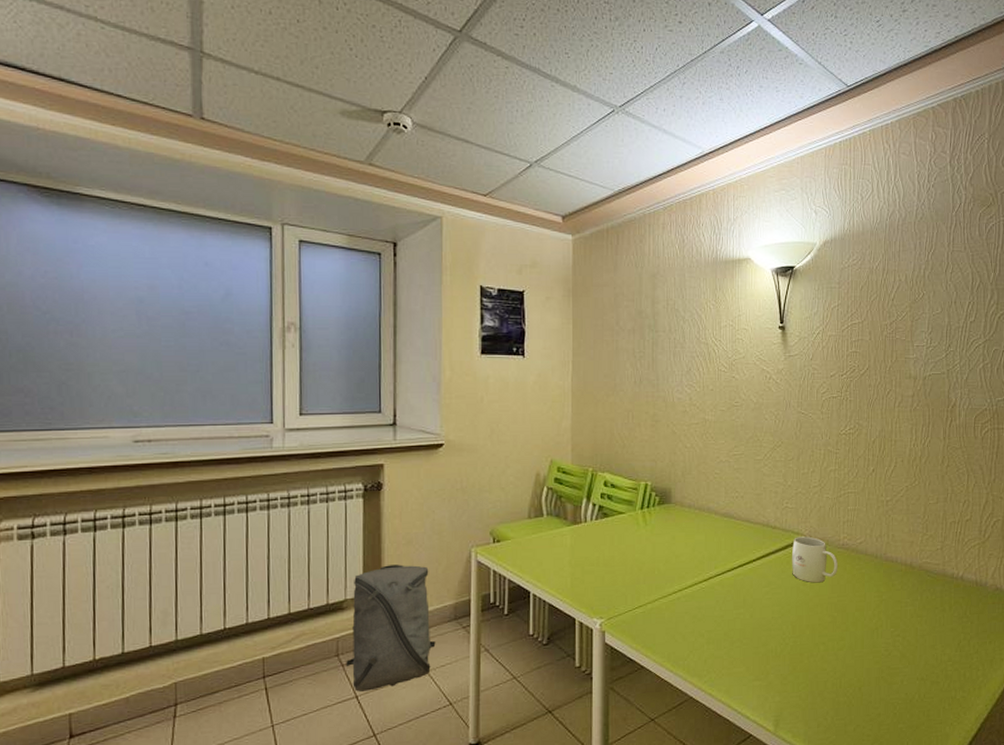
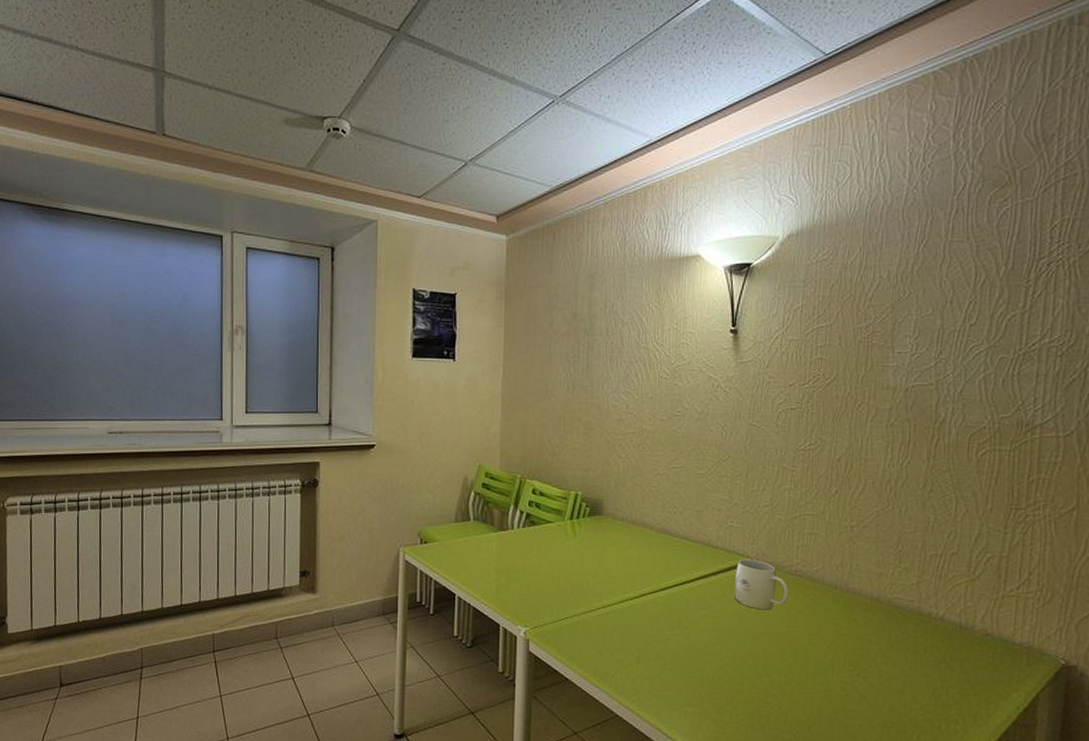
backpack: present [346,564,436,692] -> none [284,558,365,674]

